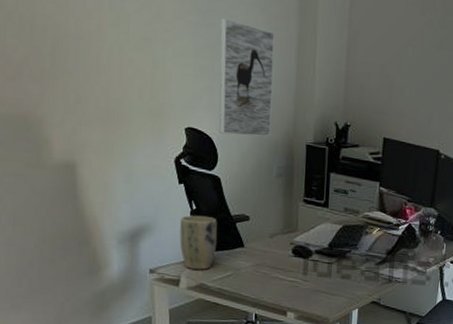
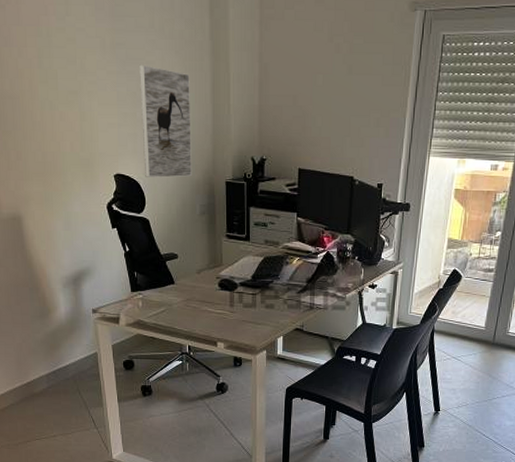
plant pot: present [180,214,218,270] -> none [116,256,150,307]

